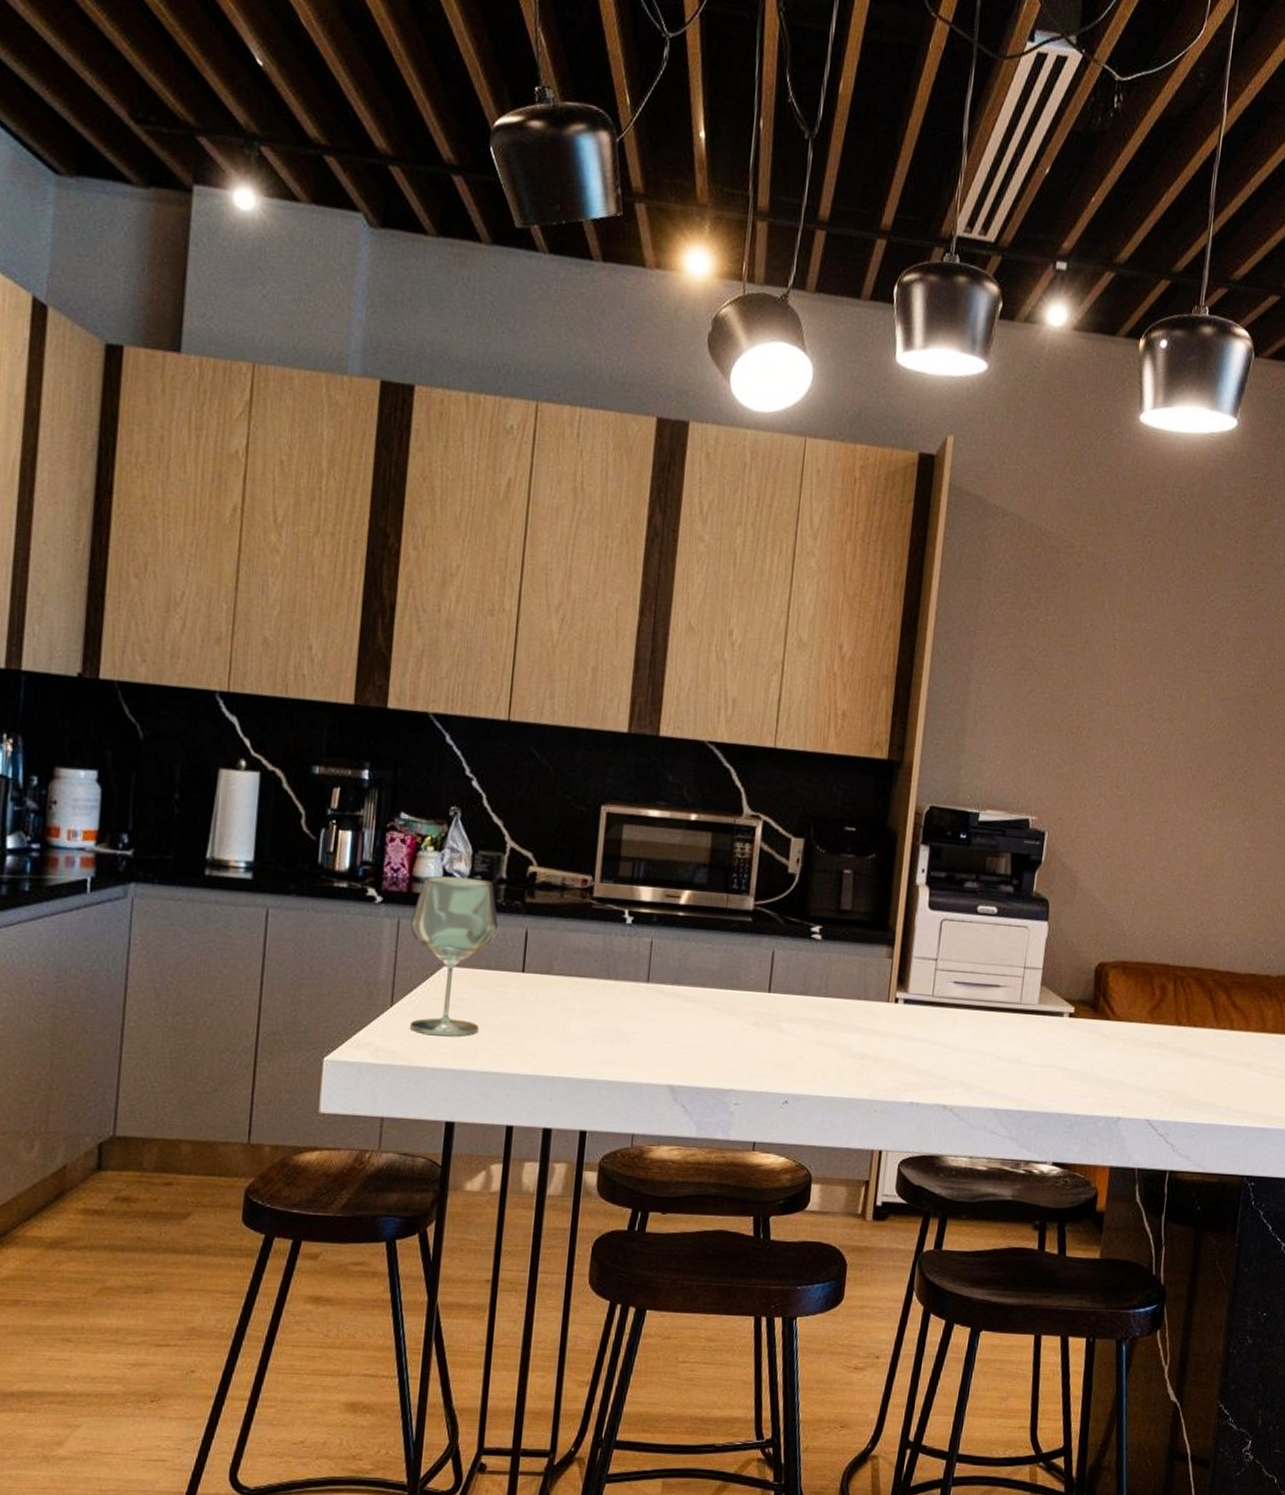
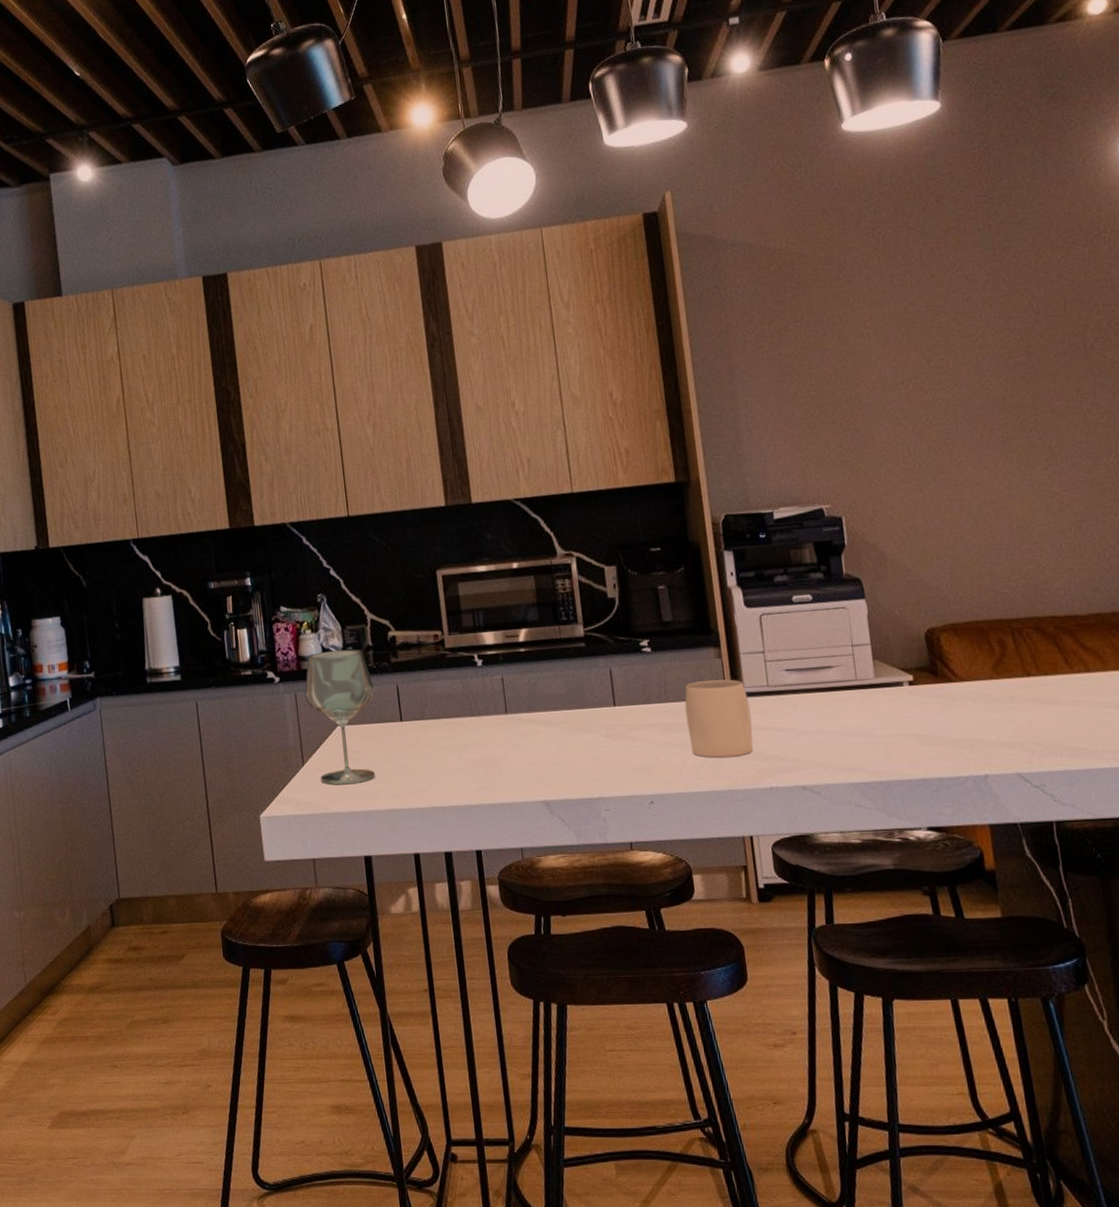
mug: none [840,979,910,1065] -> present [684,679,754,758]

